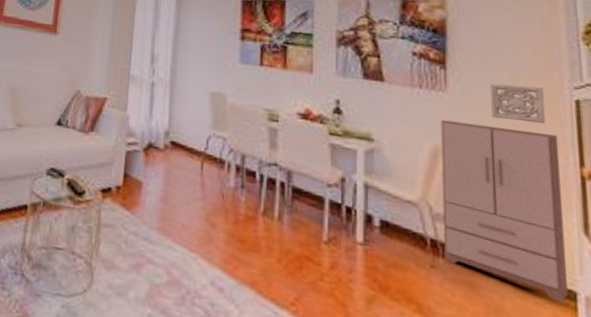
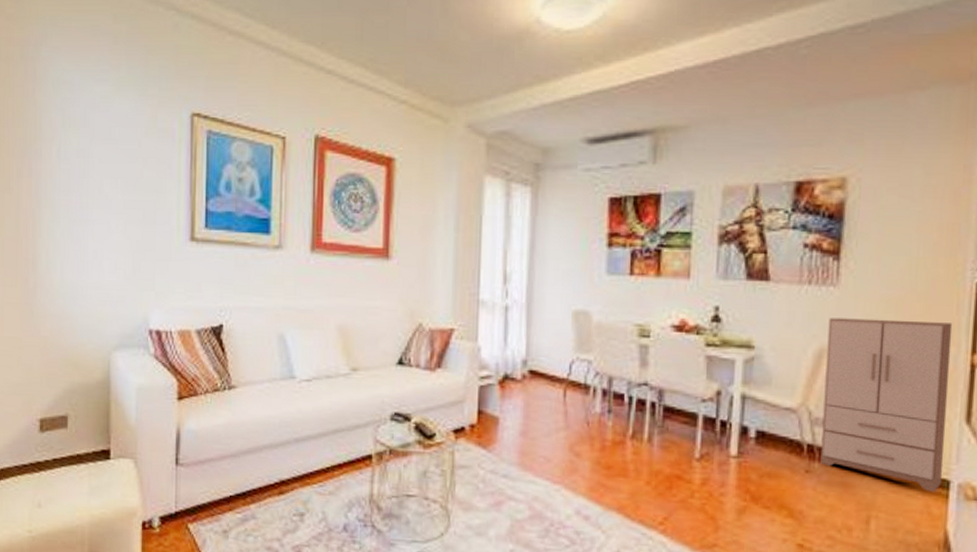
wall ornament: present [490,83,545,124] -> none [885,271,944,312]

